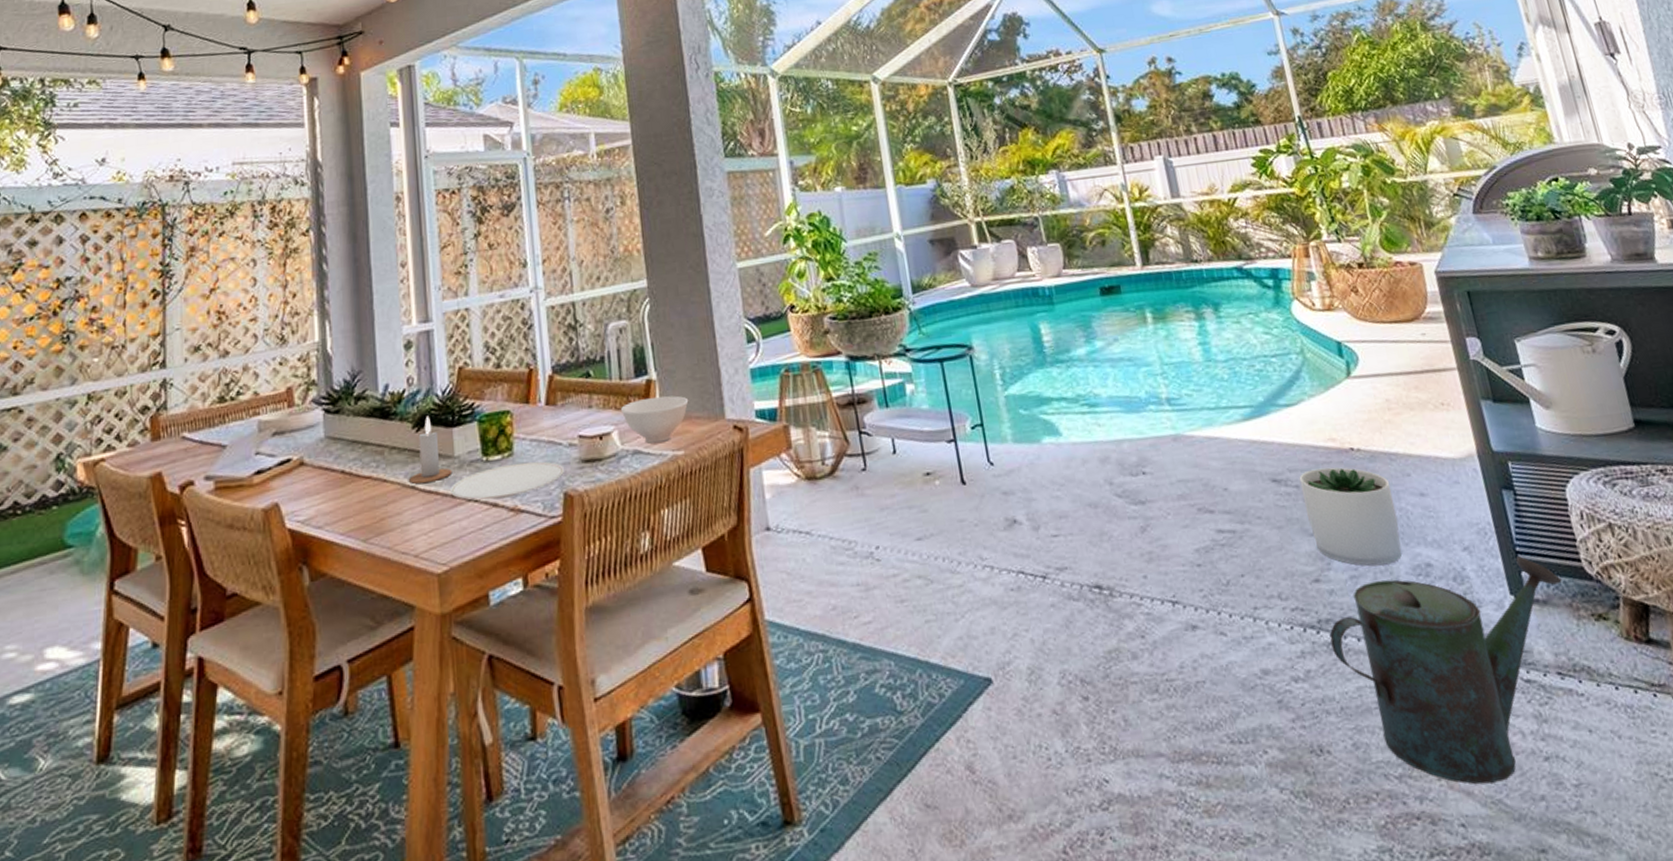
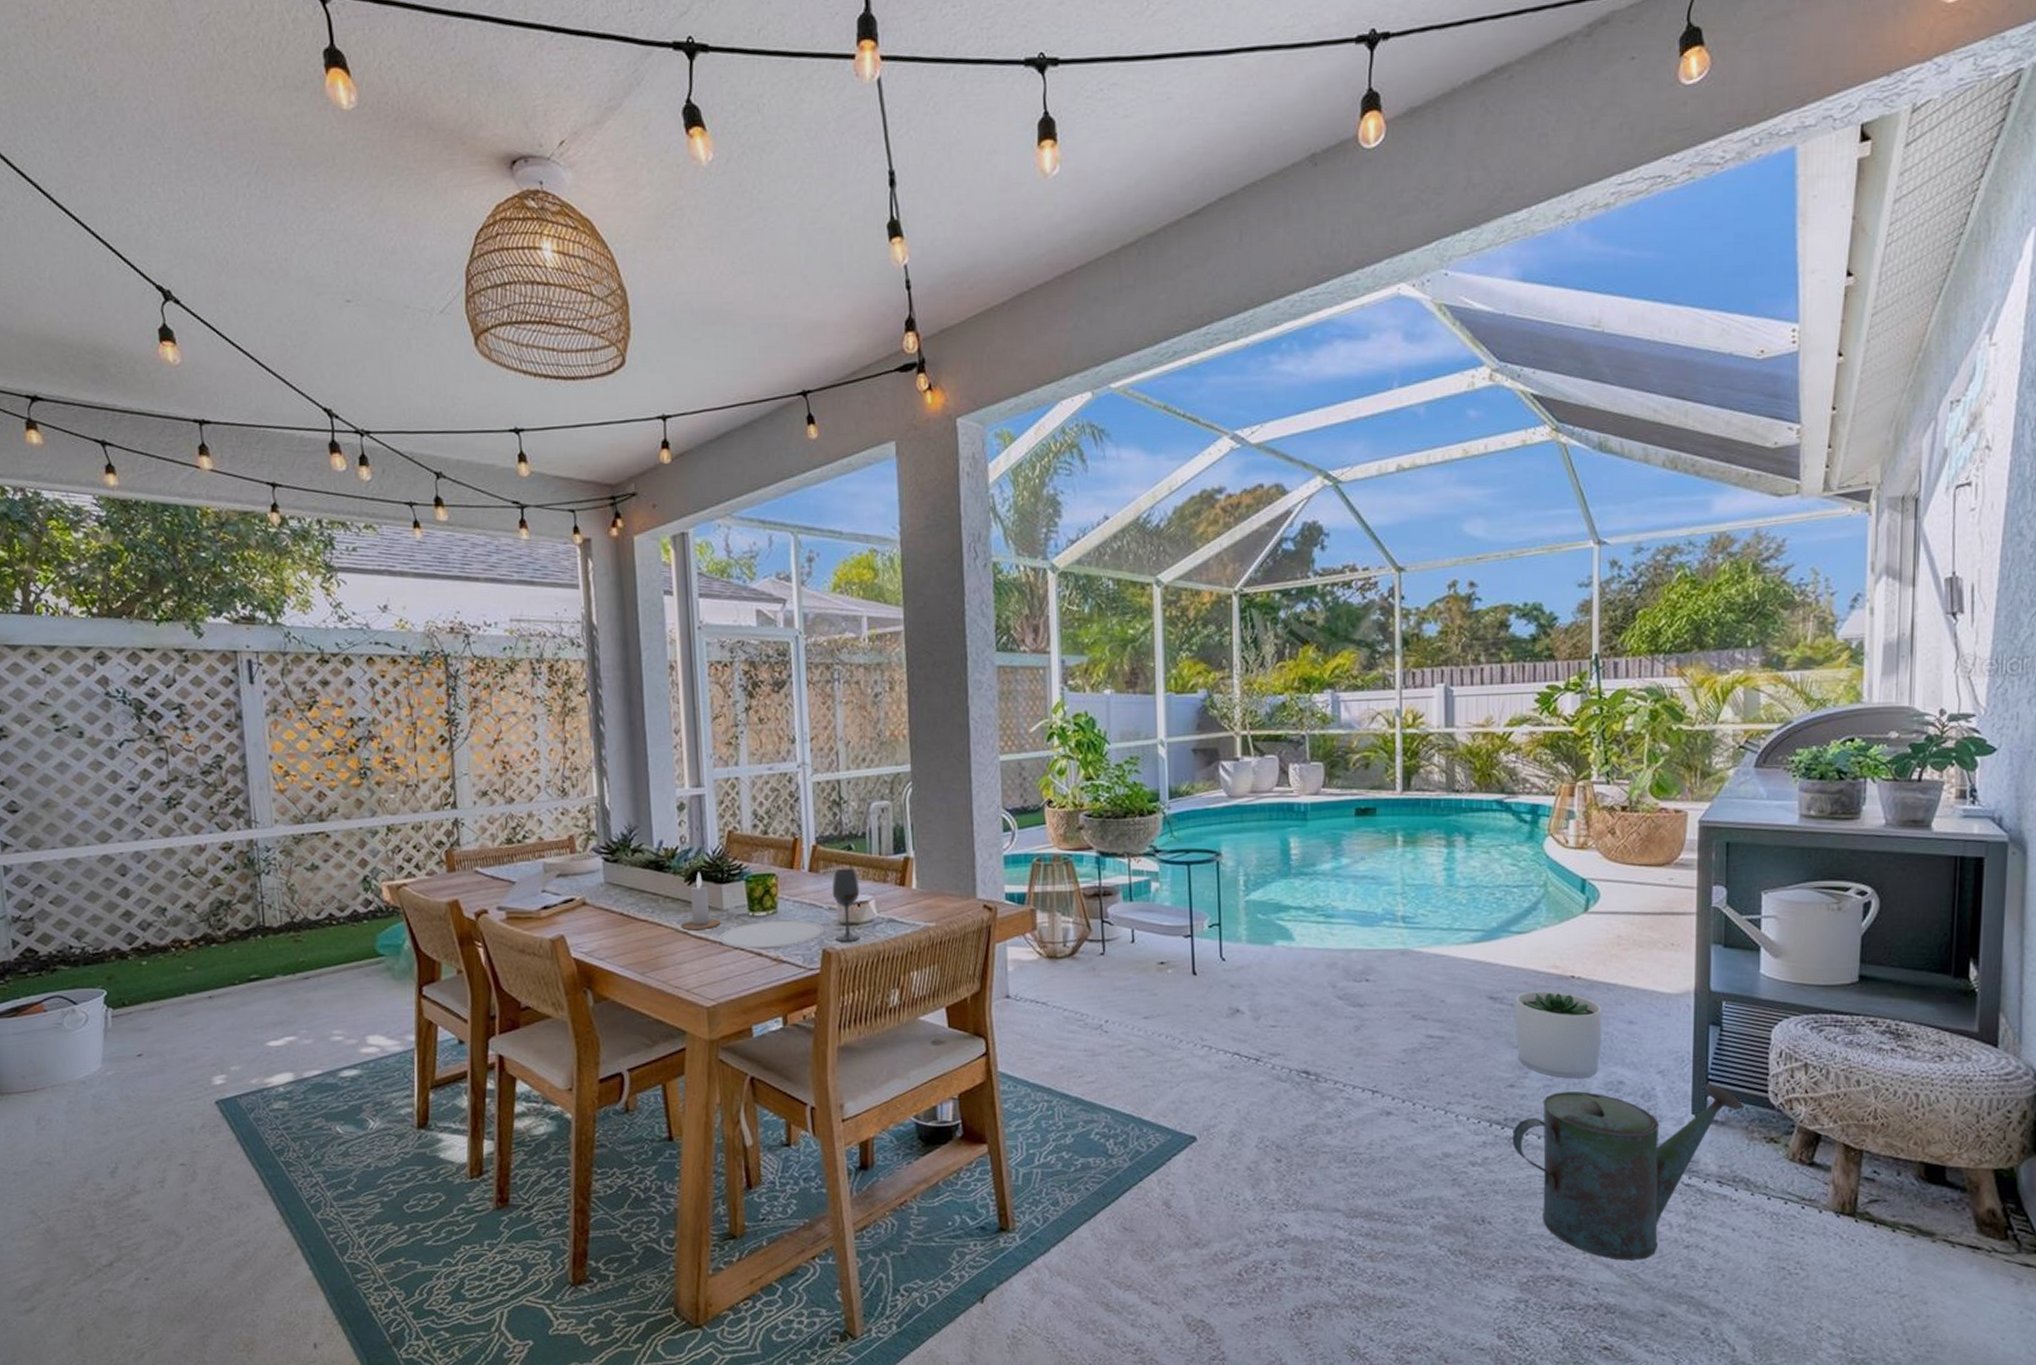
wine glass: none [571,397,605,482] -> present [832,868,861,942]
bowl: present [620,395,689,444] -> none [878,872,943,914]

